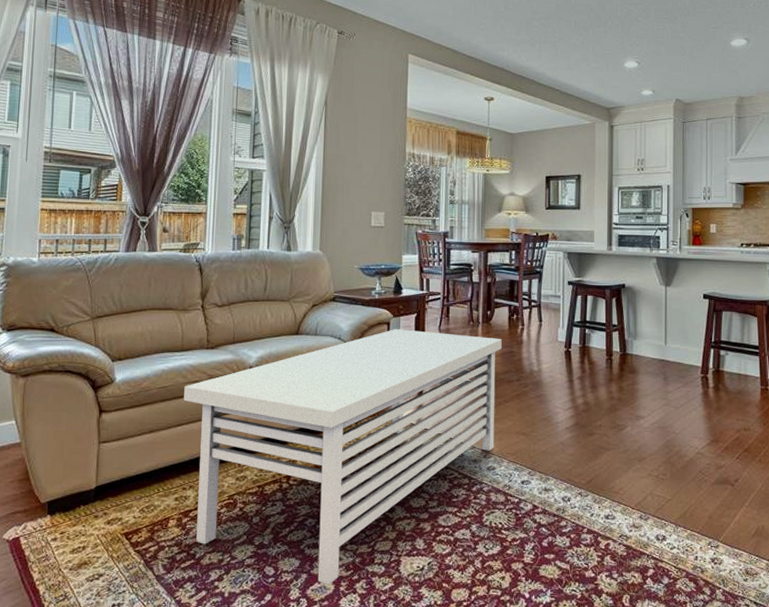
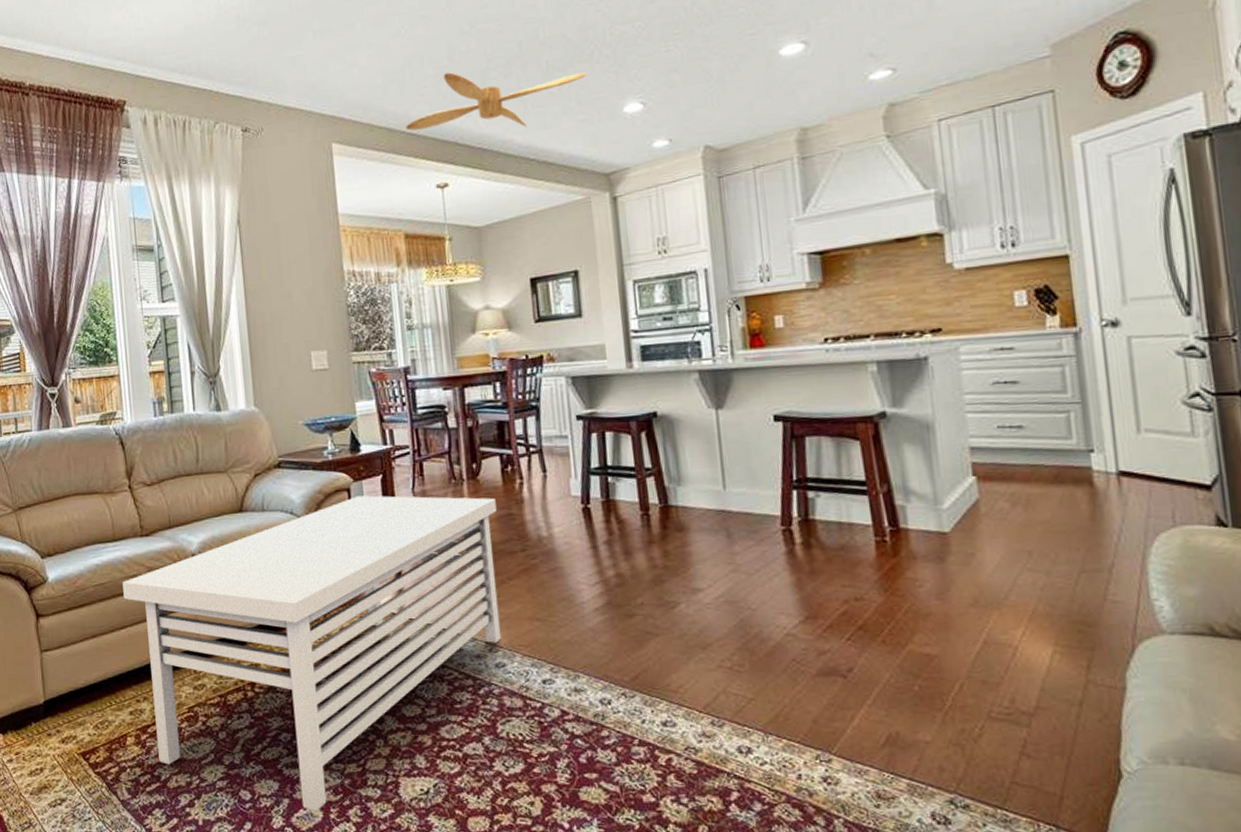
ceiling fan: none [467,17,602,66] -> present [405,72,588,131]

